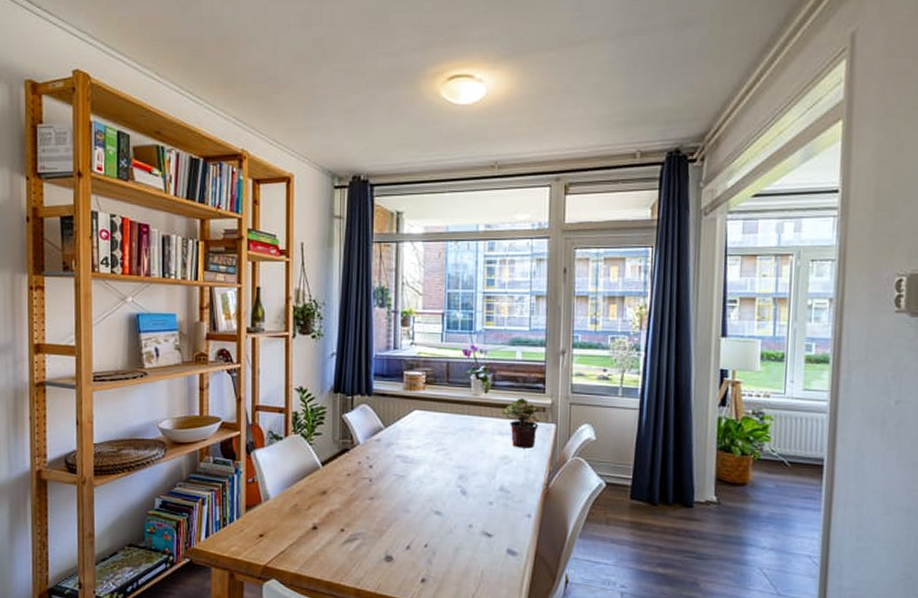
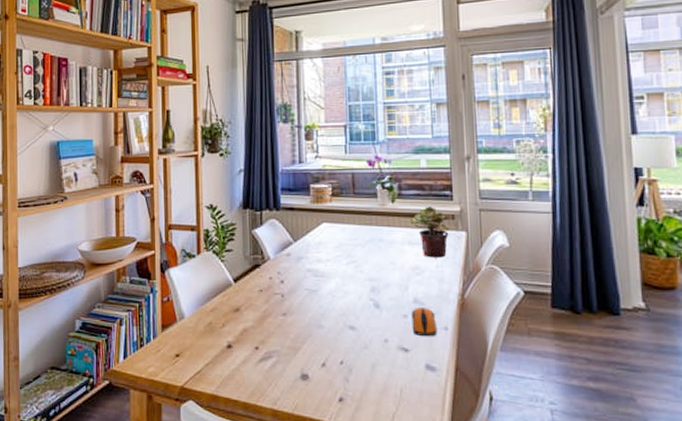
computer mouse: none [497,495,521,524] -> present [411,308,438,337]

